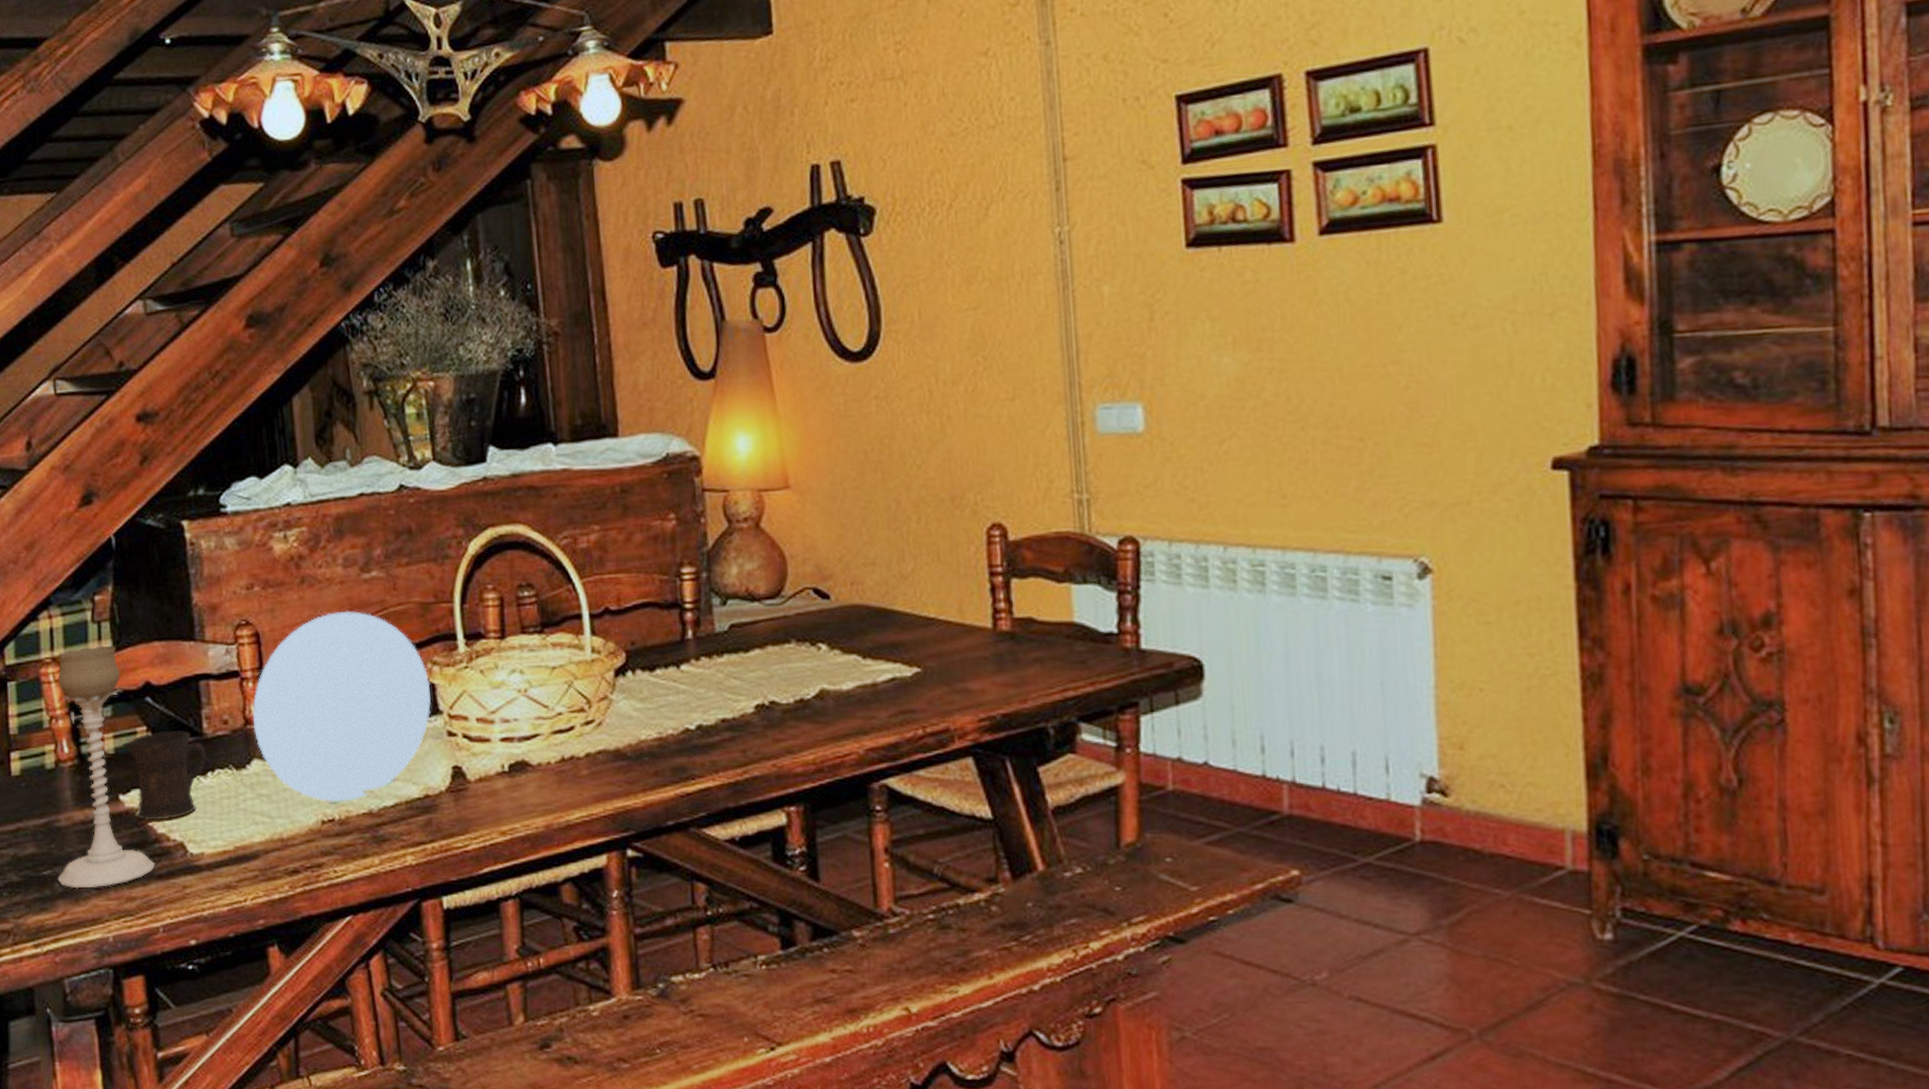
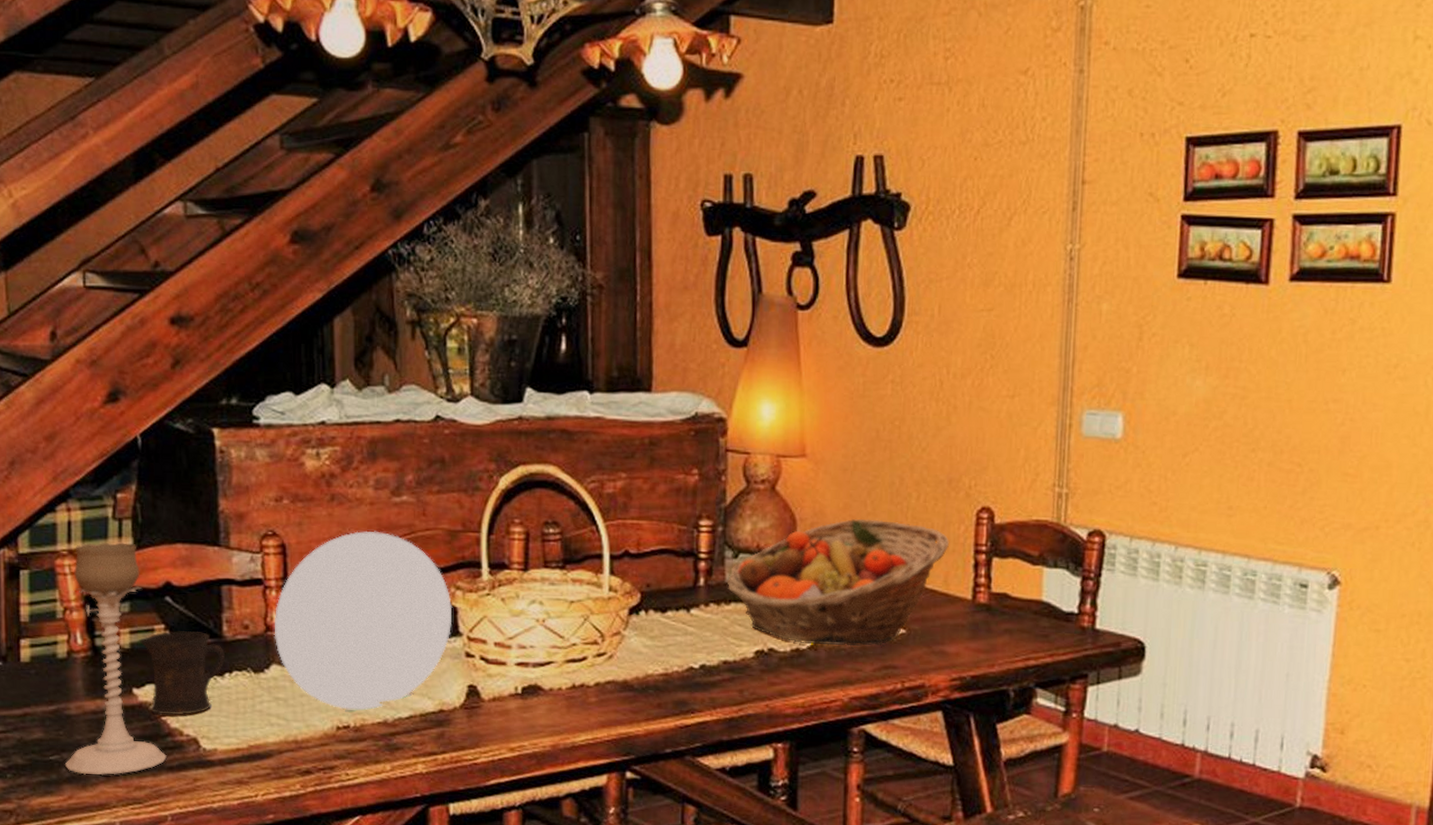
fruit basket: none [716,548,960,693] -> present [726,519,950,647]

